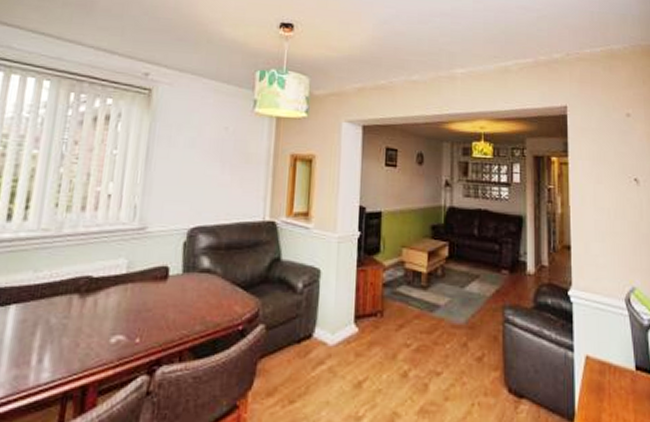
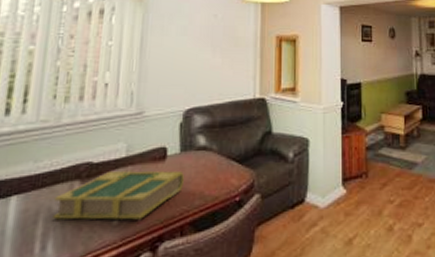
book: none [50,288,185,340] -> present [53,170,184,220]

